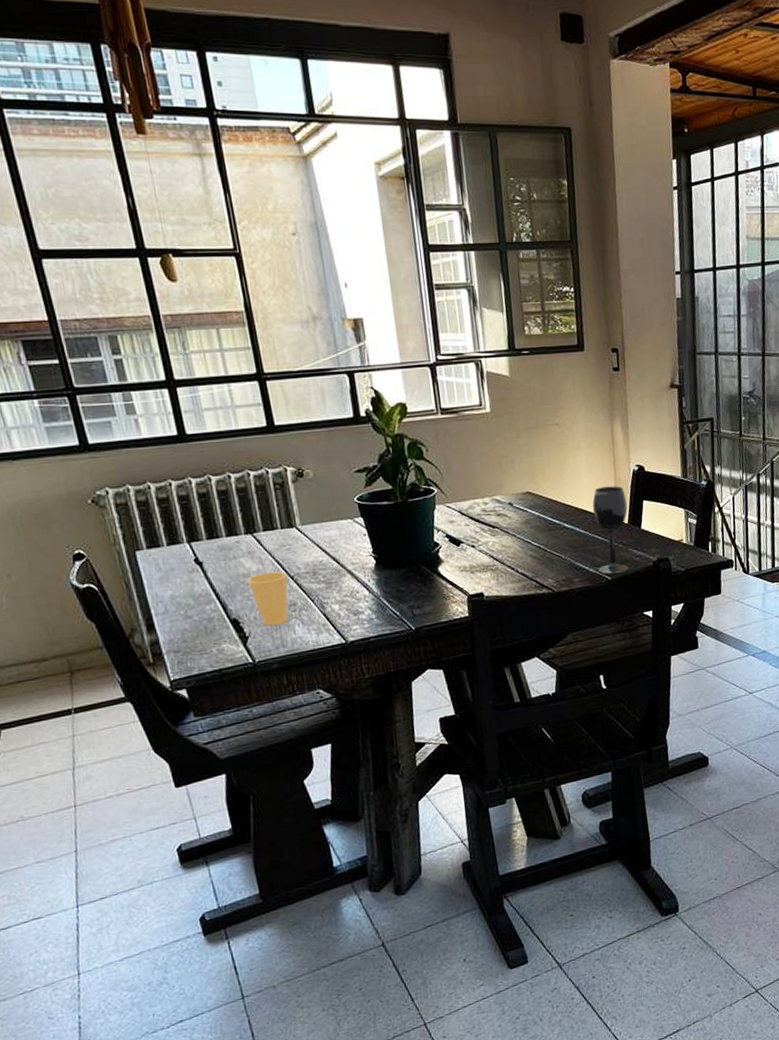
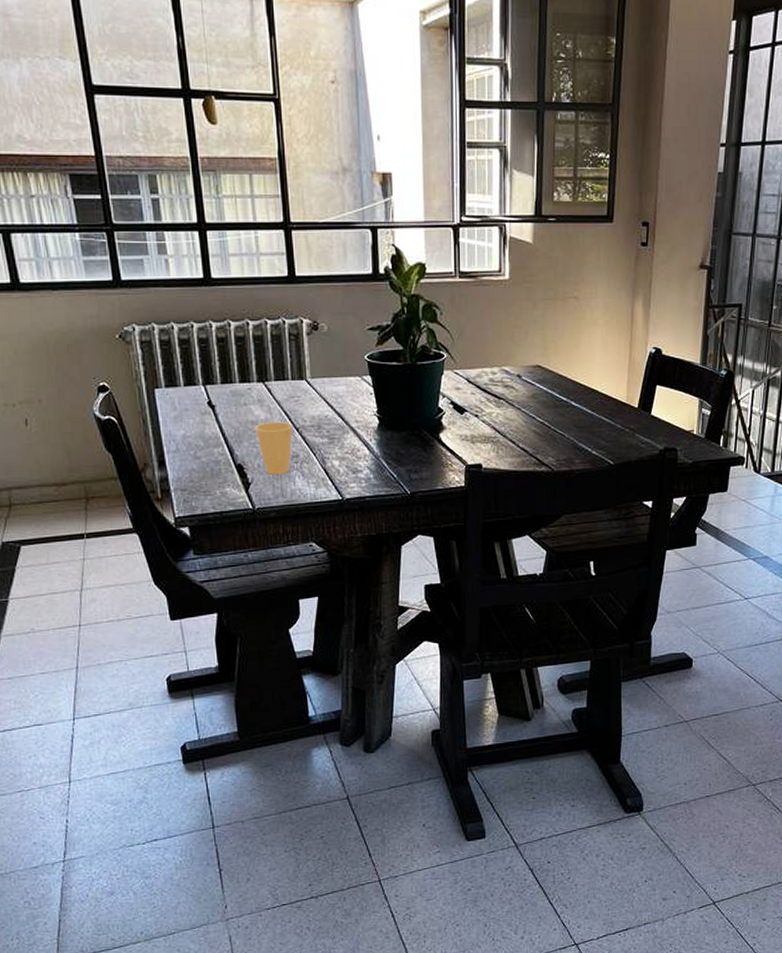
wine glass: present [592,486,630,575] -> none [601,367,639,460]

